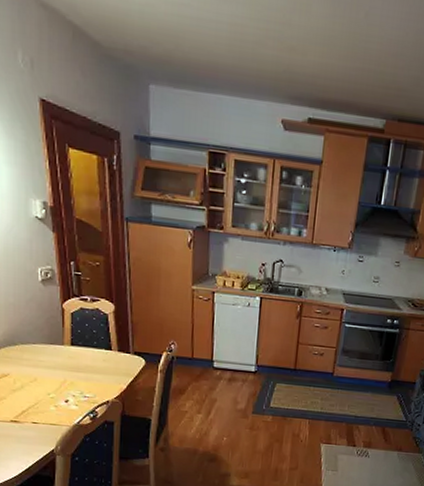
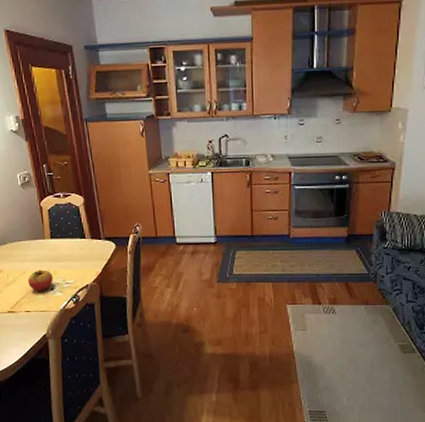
fruit: none [39,378,69,403] -> present [28,269,53,292]

